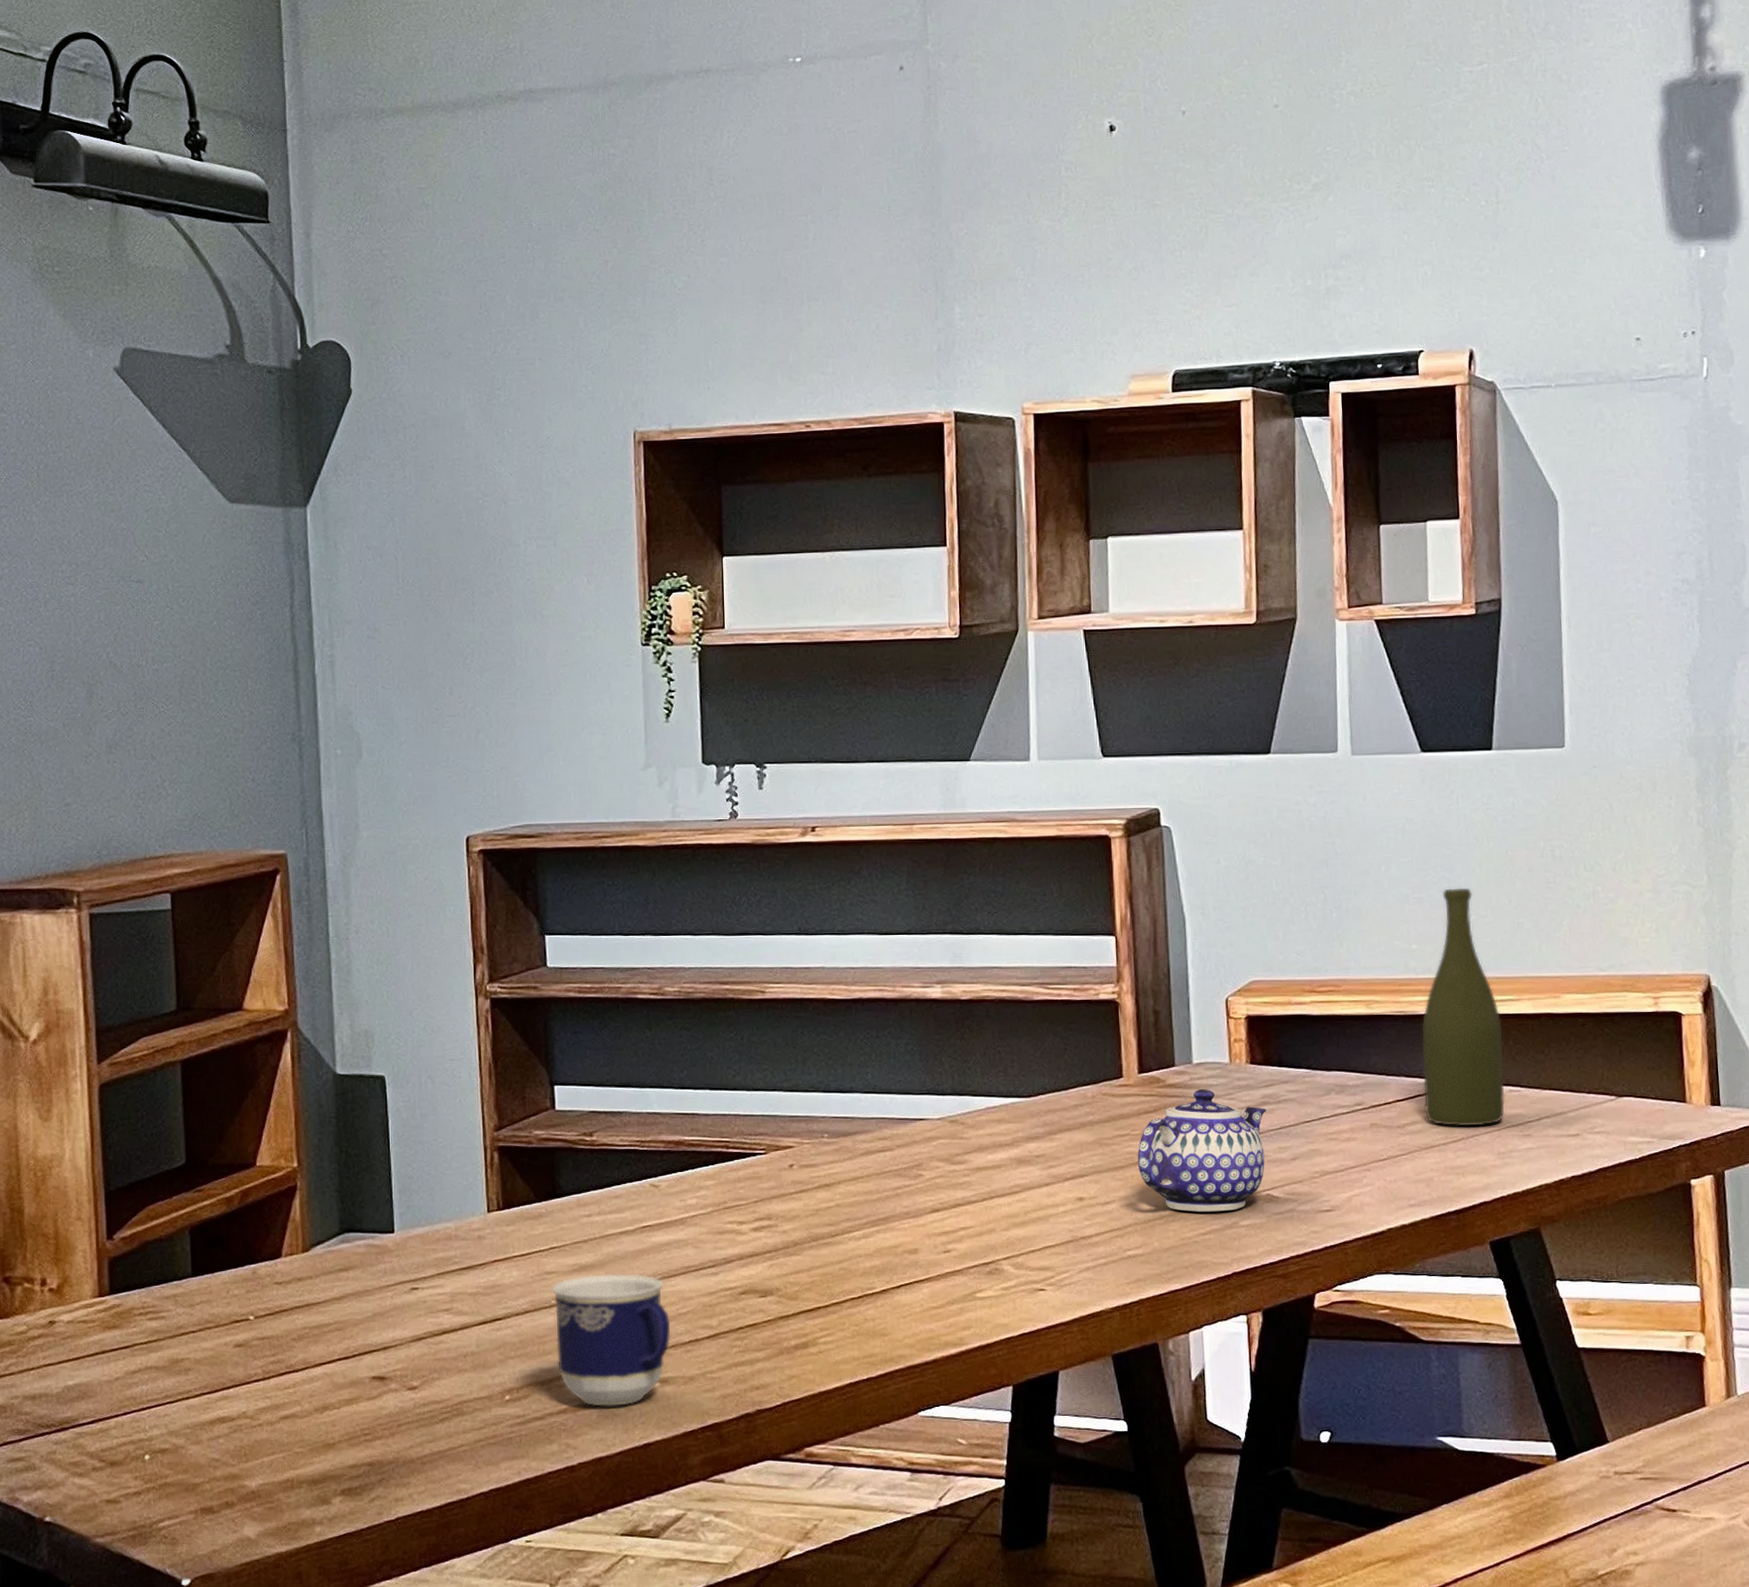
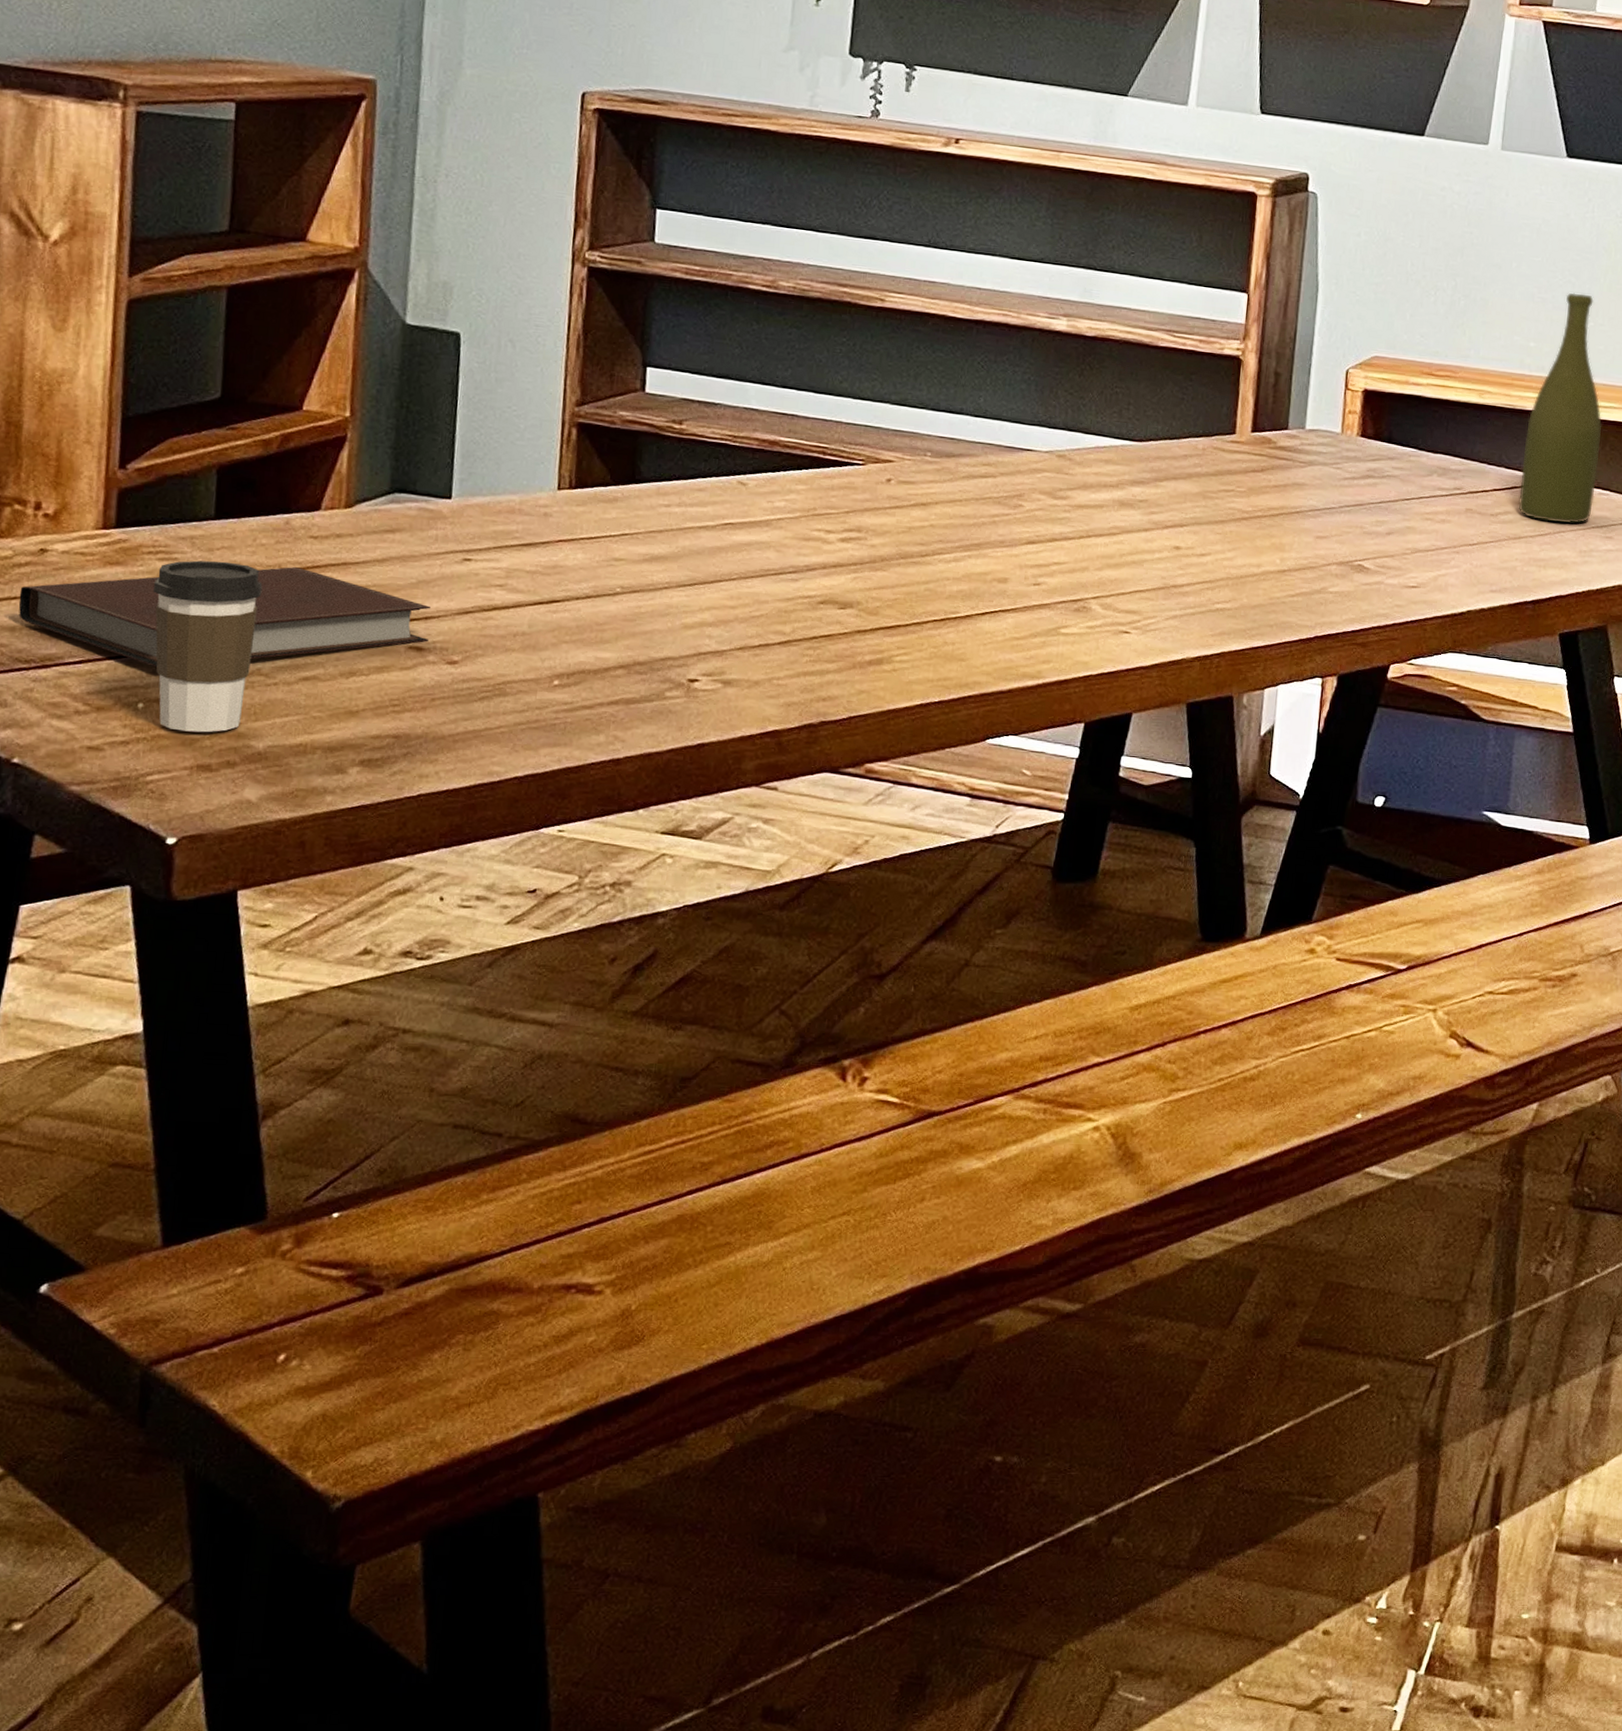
notebook: none [36,1313,389,1421] -> present [18,567,430,668]
coffee cup: none [147,1315,239,1478] -> present [154,560,263,733]
cup: present [551,1274,671,1407] -> none [614,566,742,703]
teapot: present [1137,1088,1267,1212] -> none [1238,454,1370,576]

